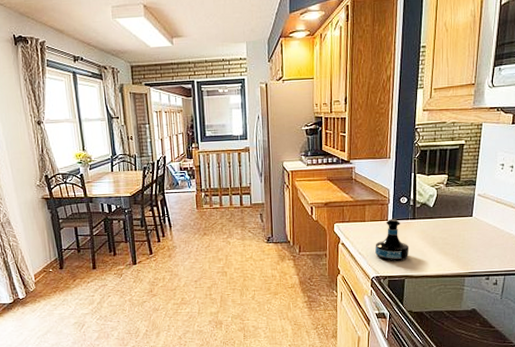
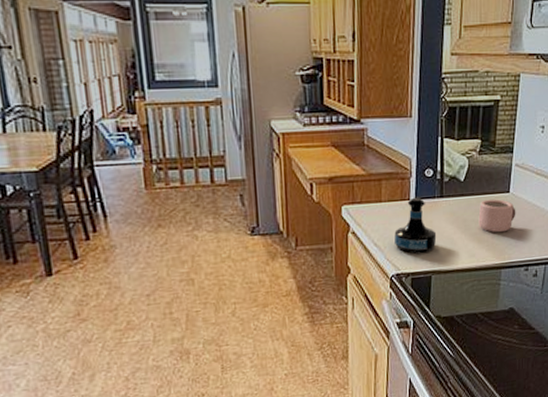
mug: none [445,221,478,248] -> present [478,199,516,233]

